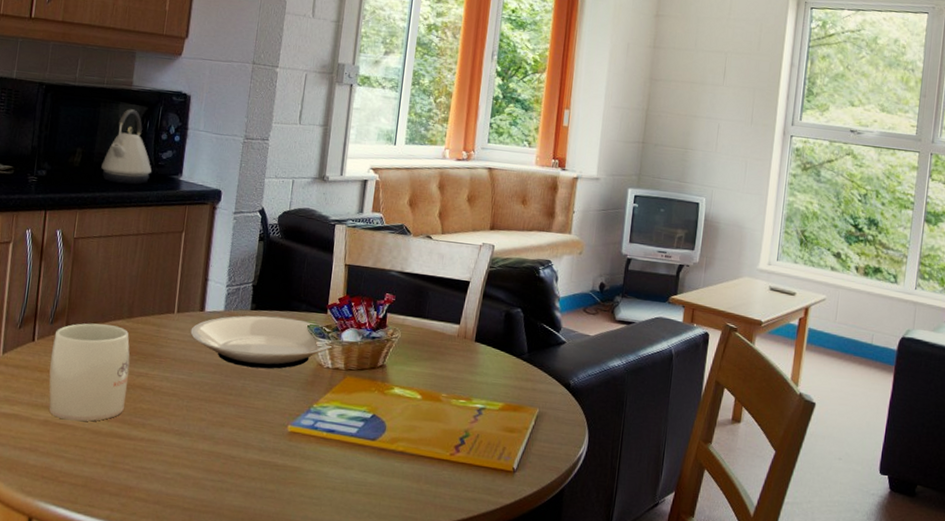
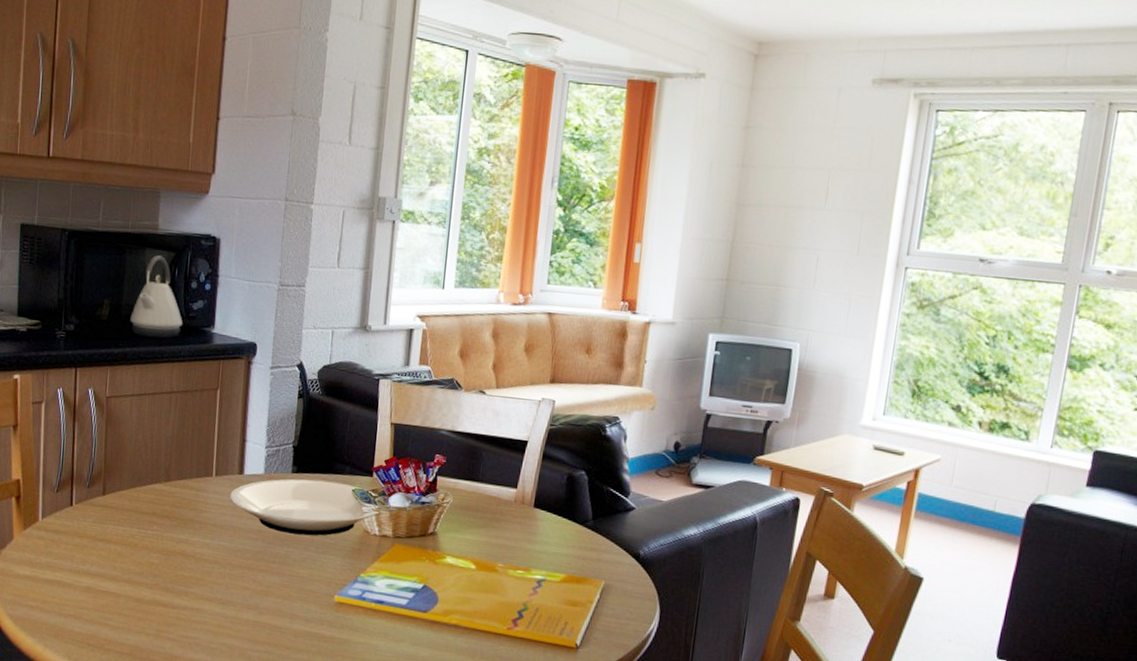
mug: present [48,323,131,422] -> none [88,487,170,589]

